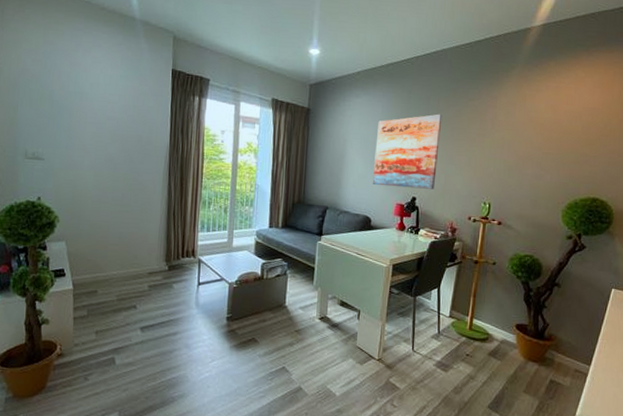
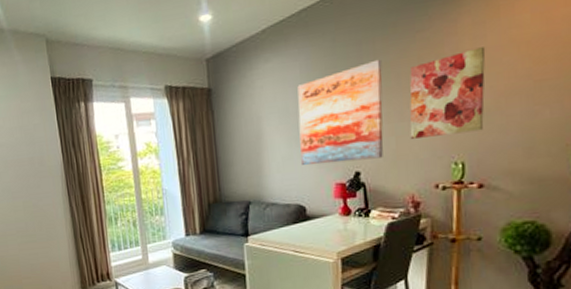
wall art: none [455,121,514,182] -> present [409,47,486,139]

